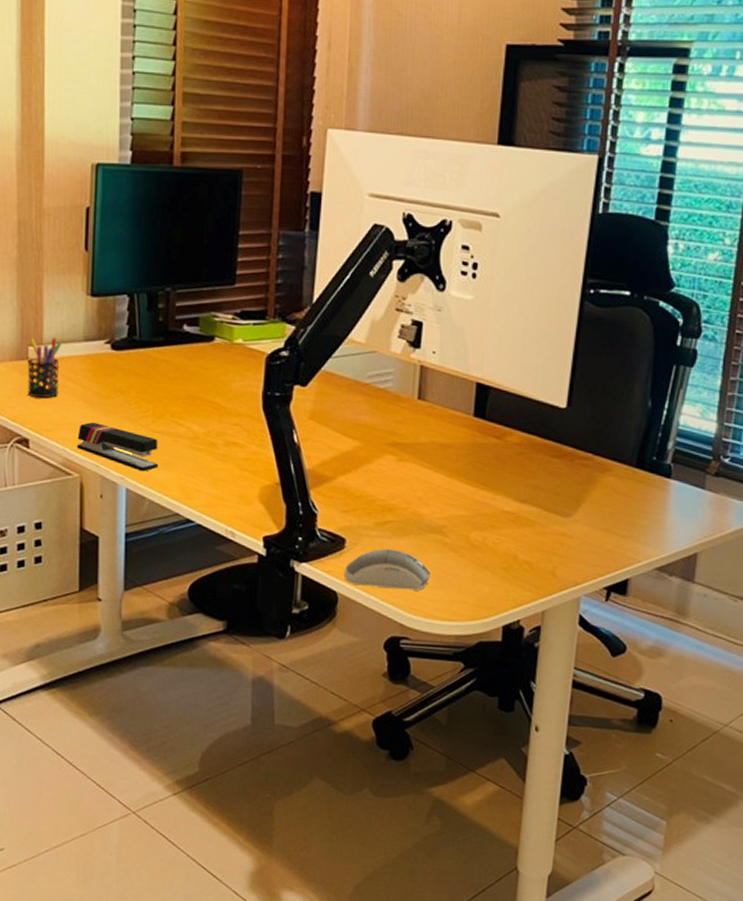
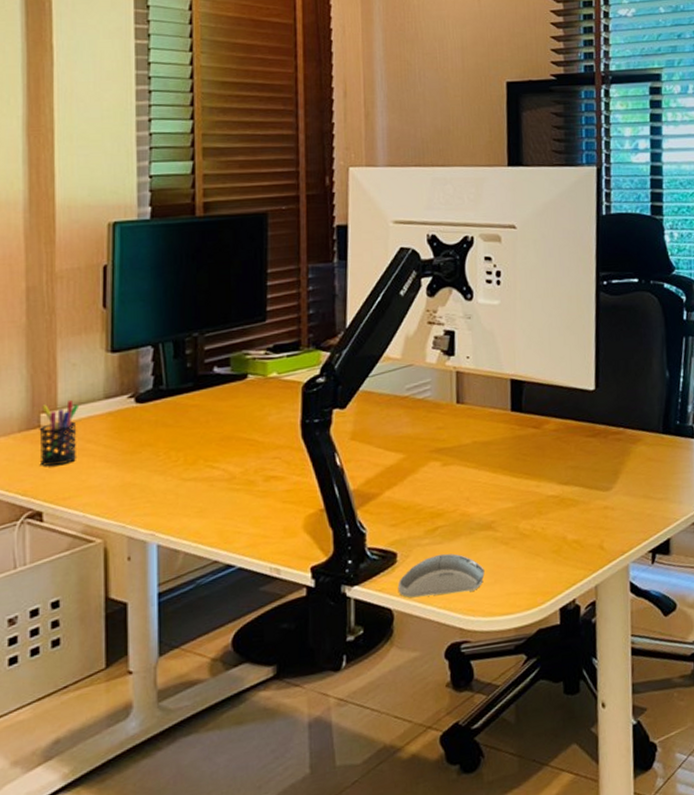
stapler: present [77,422,158,472] -> none [99,481,192,524]

